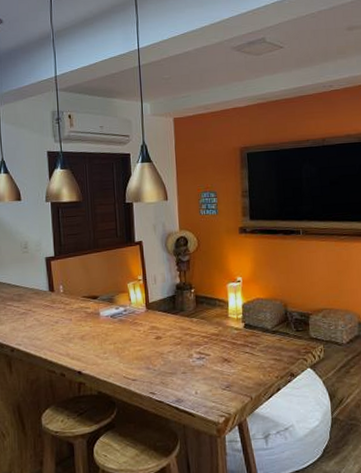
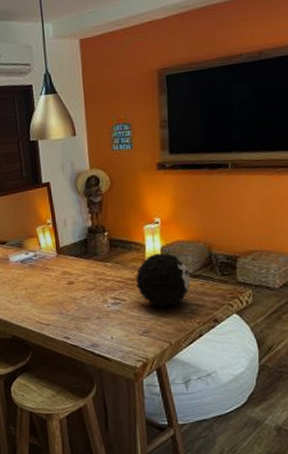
decorative orb: none [219,309,269,362] -> present [136,252,191,307]

